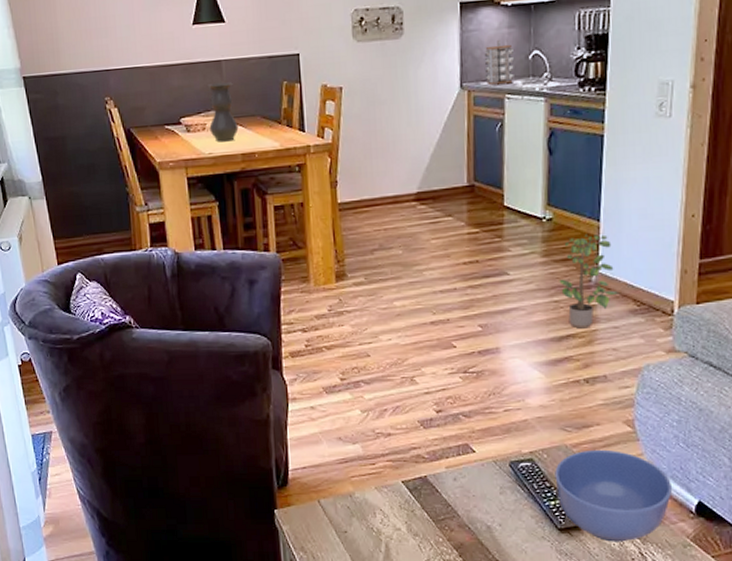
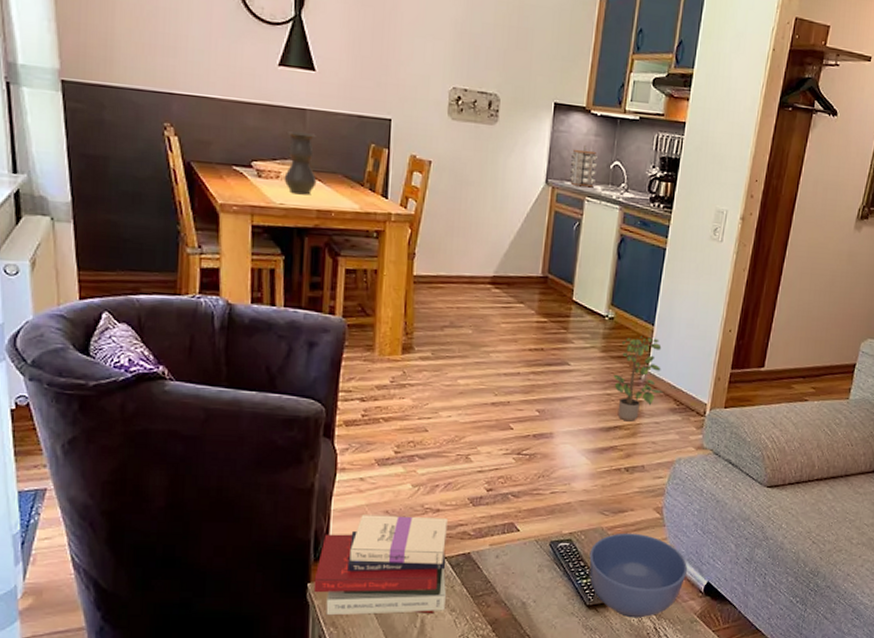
books: none [280,441,408,541] -> present [313,515,448,616]

